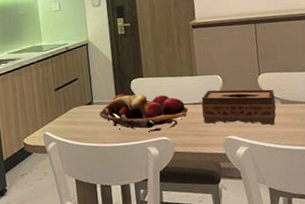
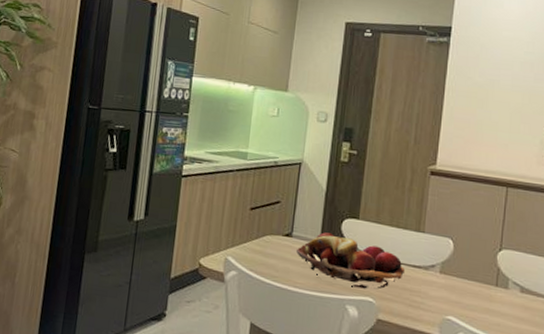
tissue box: present [201,89,276,125] -> none [420,254,514,315]

